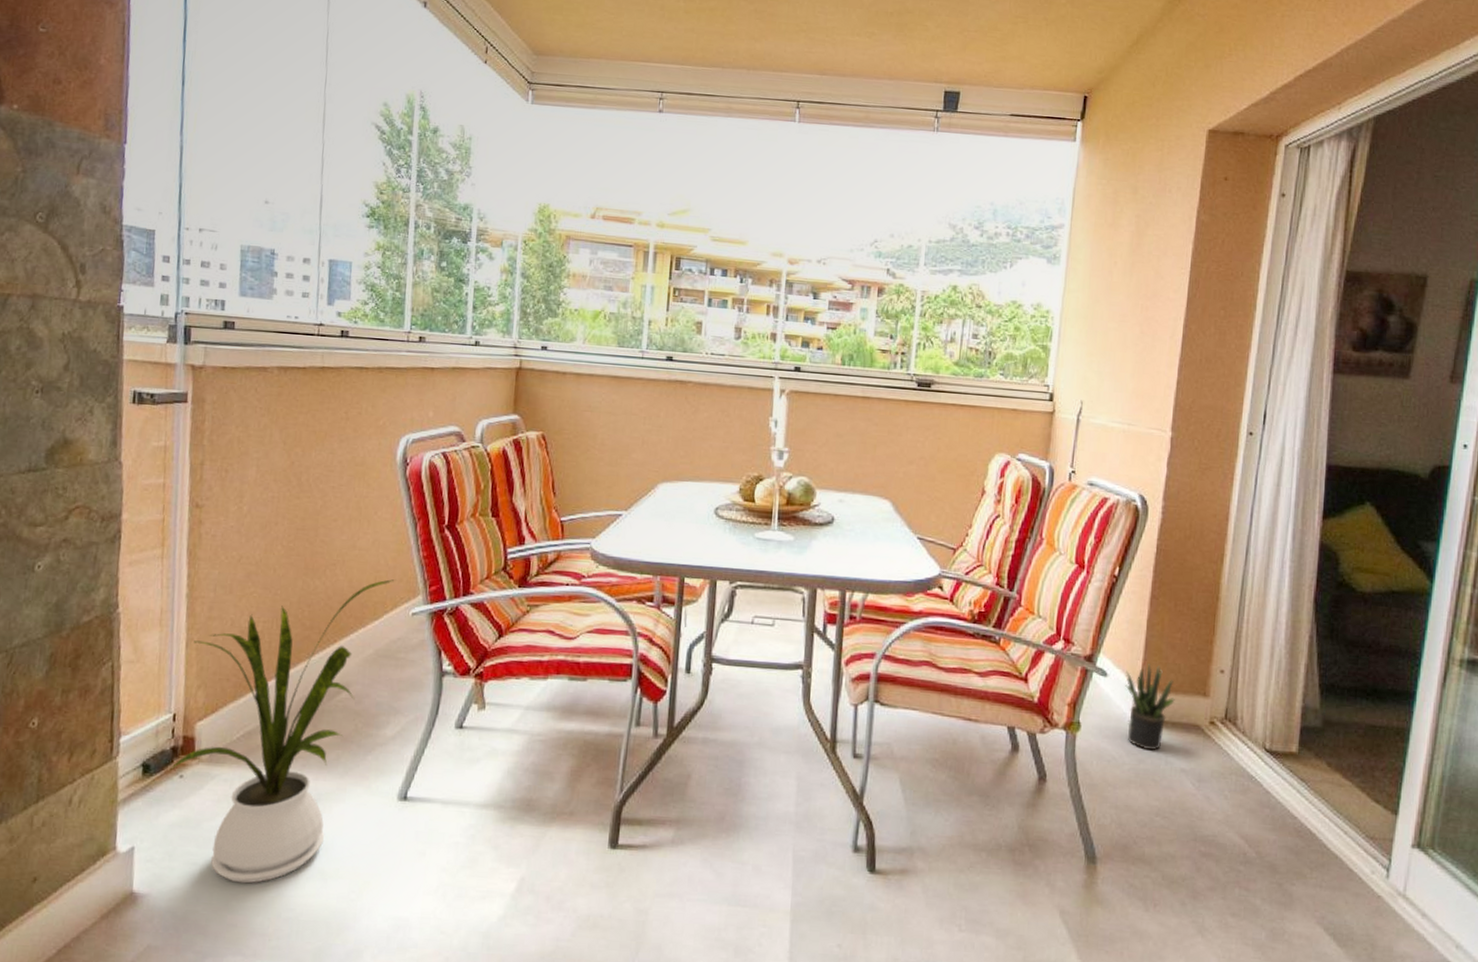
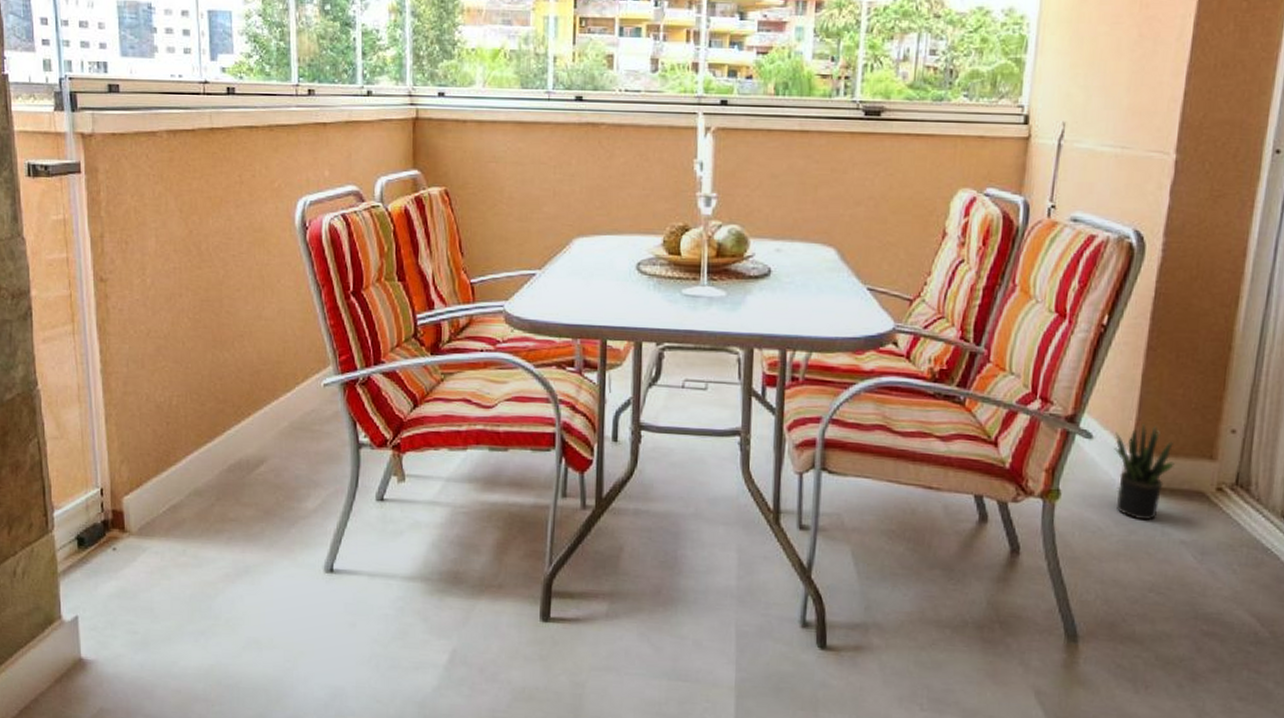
house plant: present [169,579,395,884] -> none [102,350,304,652]

